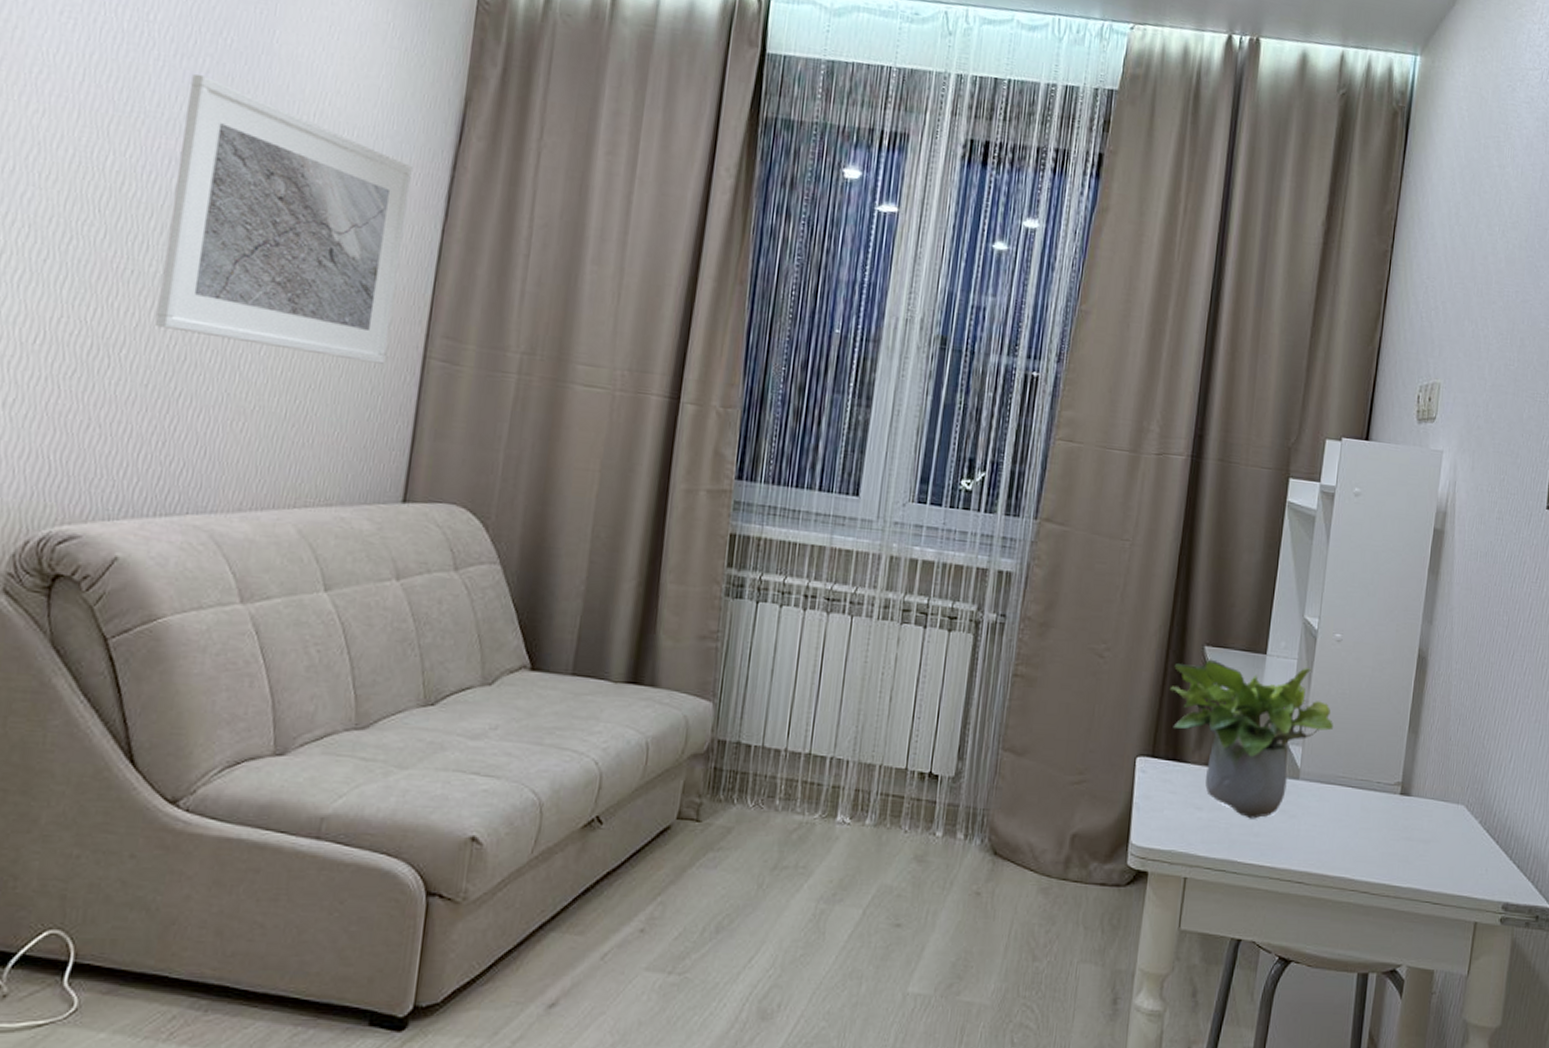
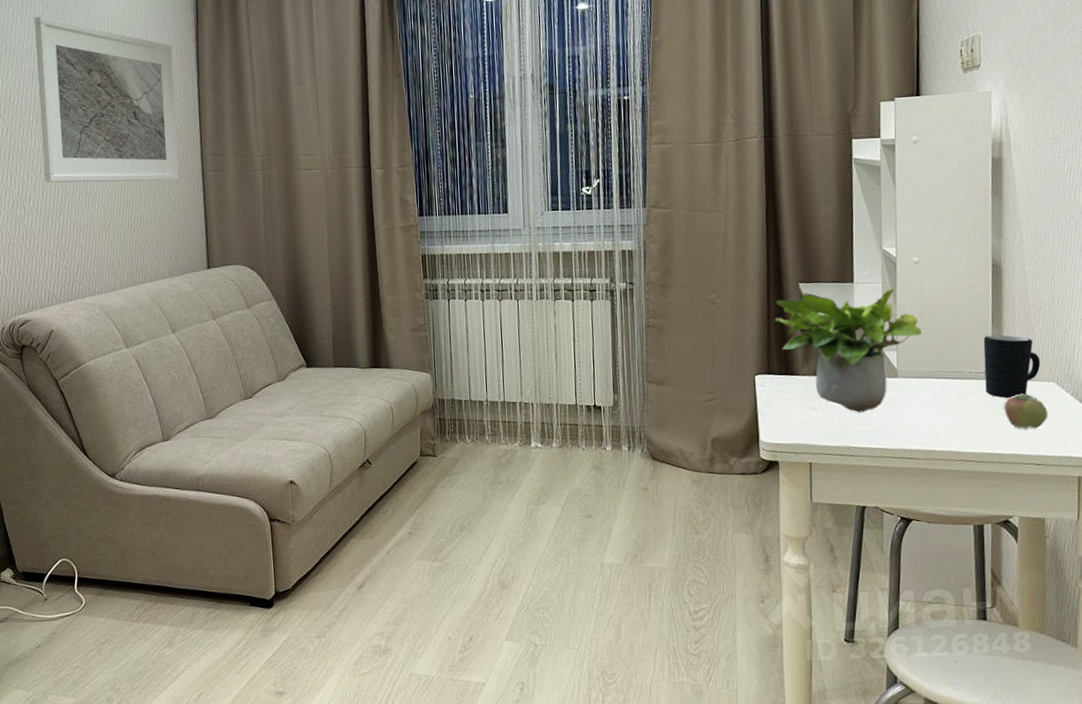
mug: none [1392,740,1454,820] -> present [983,335,1041,399]
apple: none [1408,815,1454,860] -> present [1004,393,1049,429]

